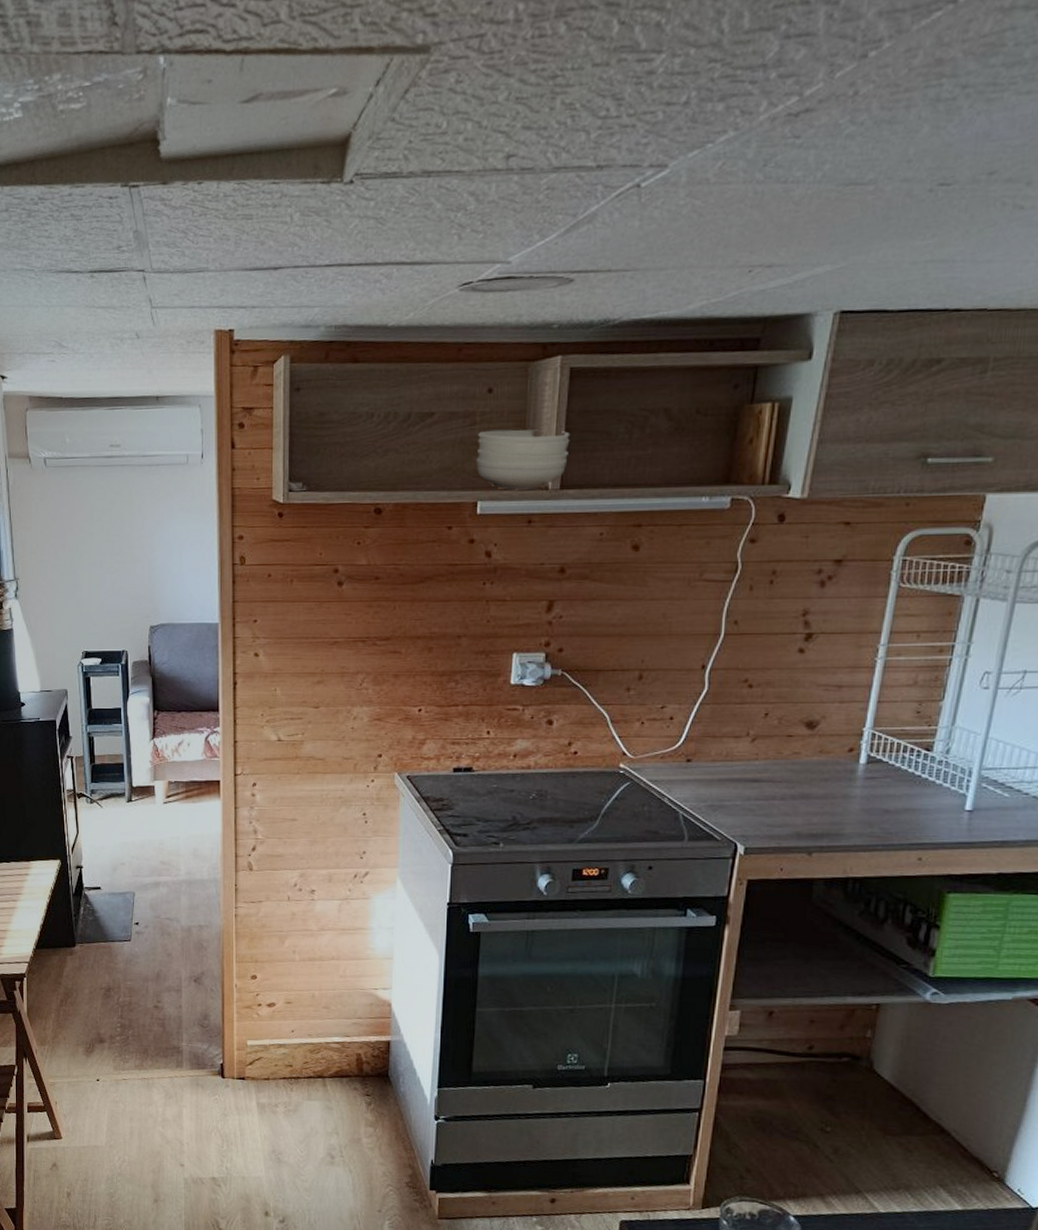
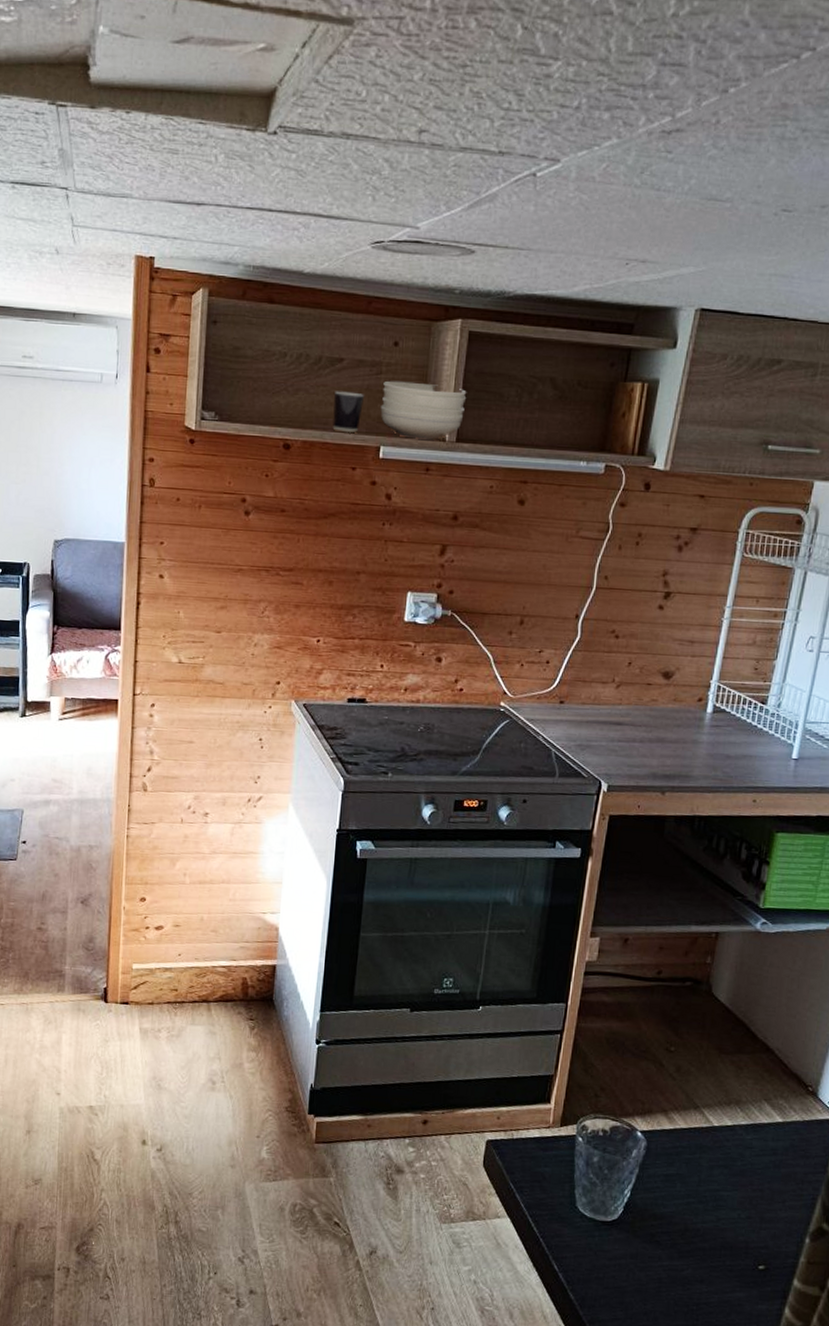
mug: none [425,447,459,490] -> present [332,391,365,432]

